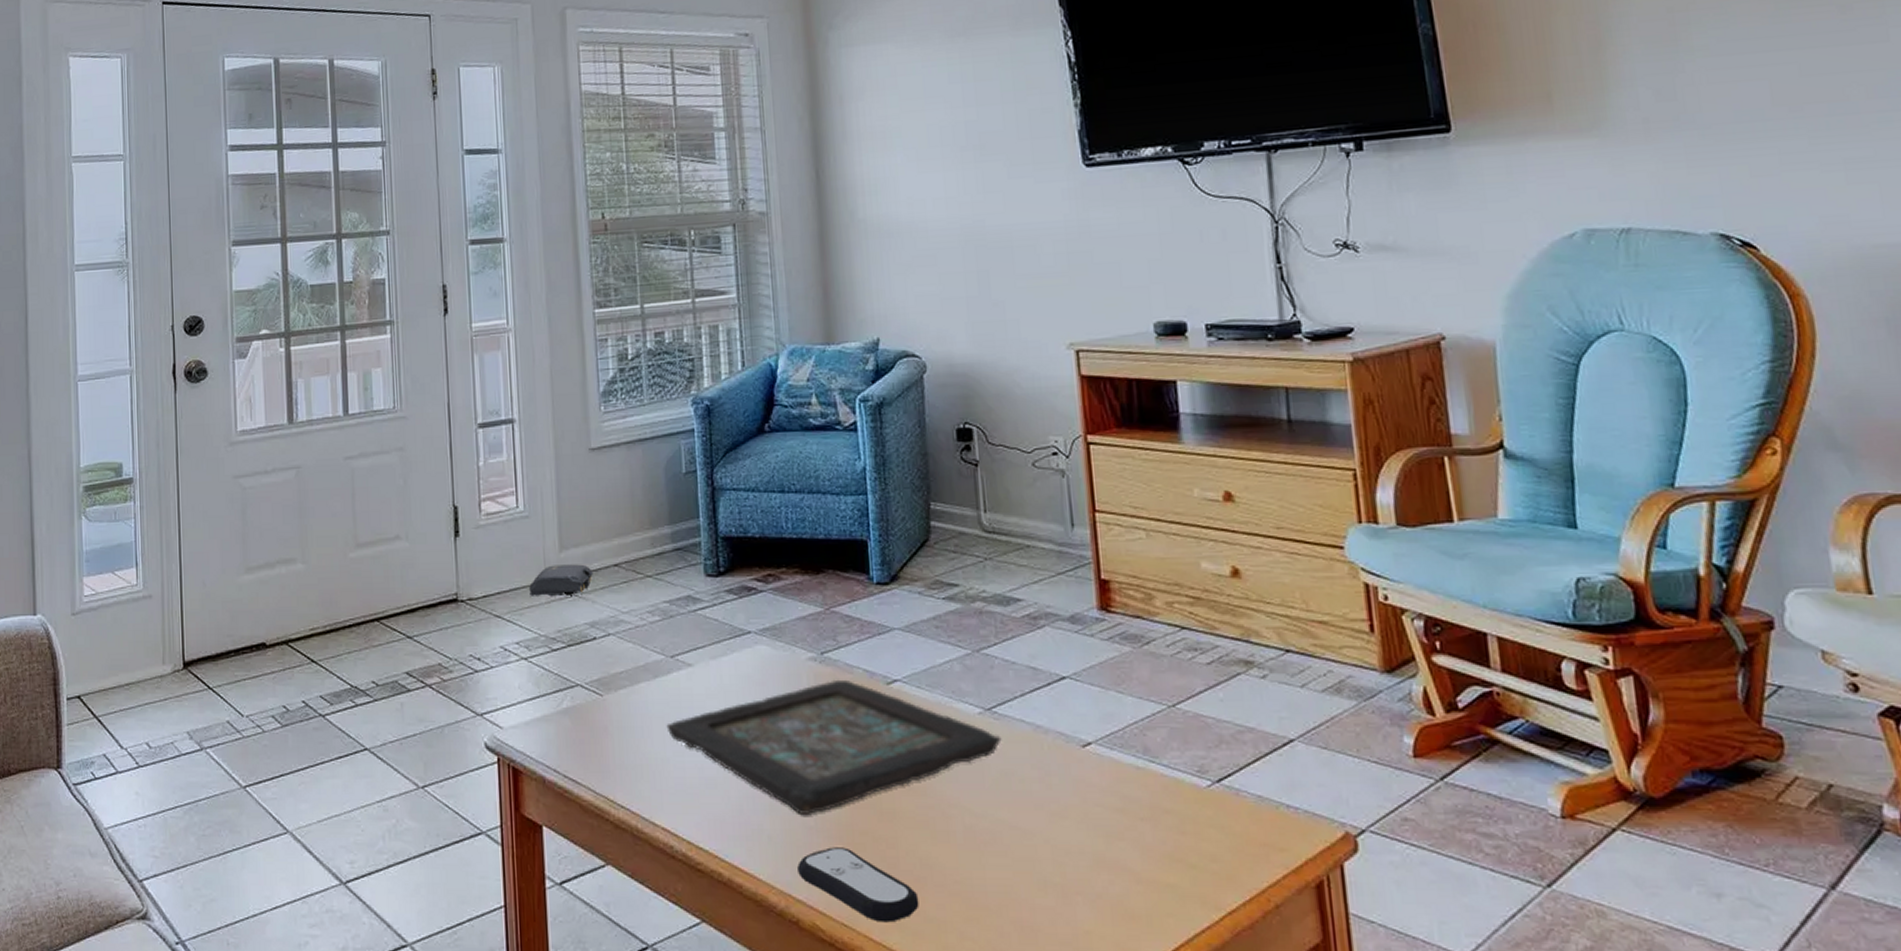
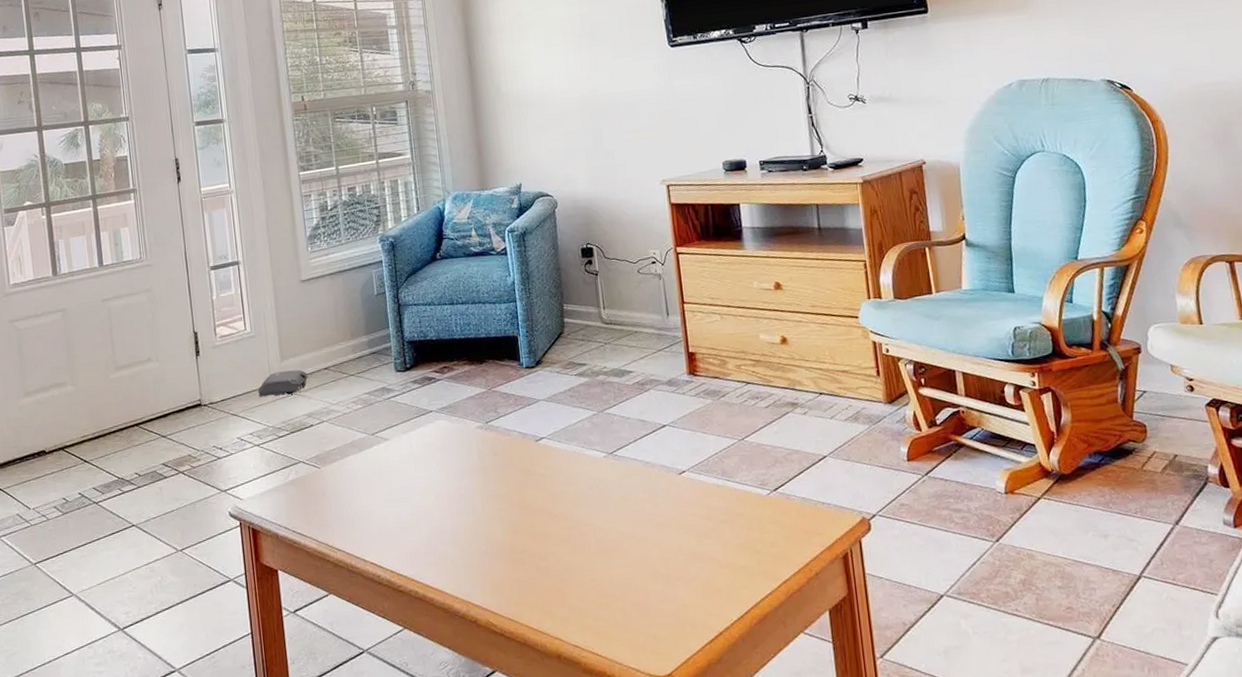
decorative tray: present [666,679,1002,814] -> none [370,440,621,542]
remote control: present [797,847,919,923] -> none [474,563,565,615]

